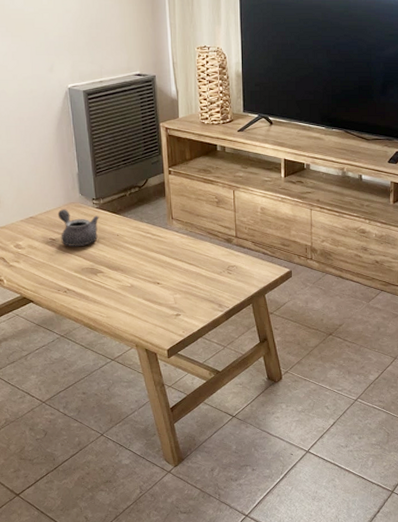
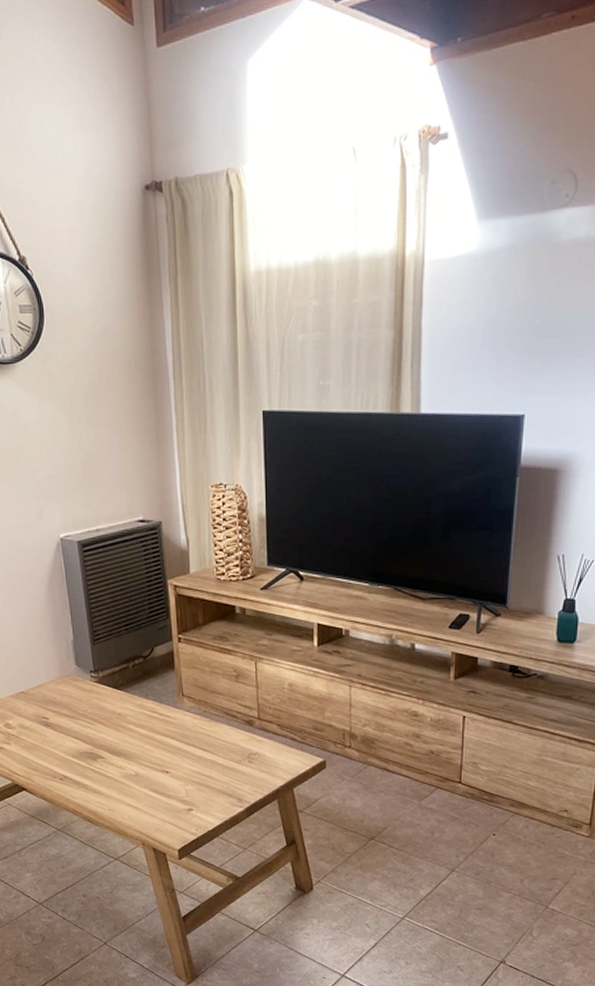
teapot: present [57,209,99,247] -> none [51,683,98,728]

